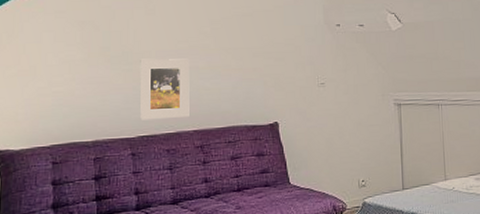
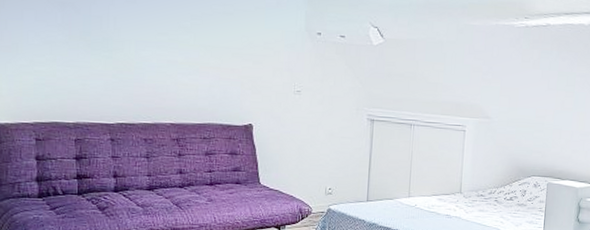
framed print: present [139,58,190,121] -> none [118,47,168,110]

